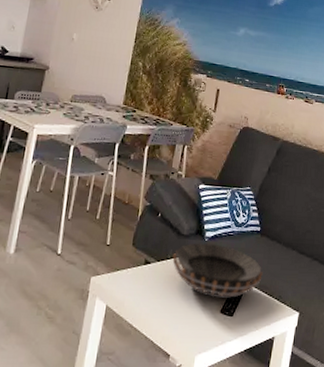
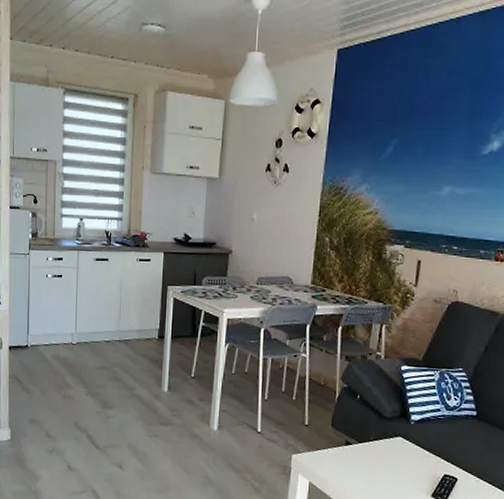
decorative bowl: present [172,243,263,298] -> none [375,426,481,483]

